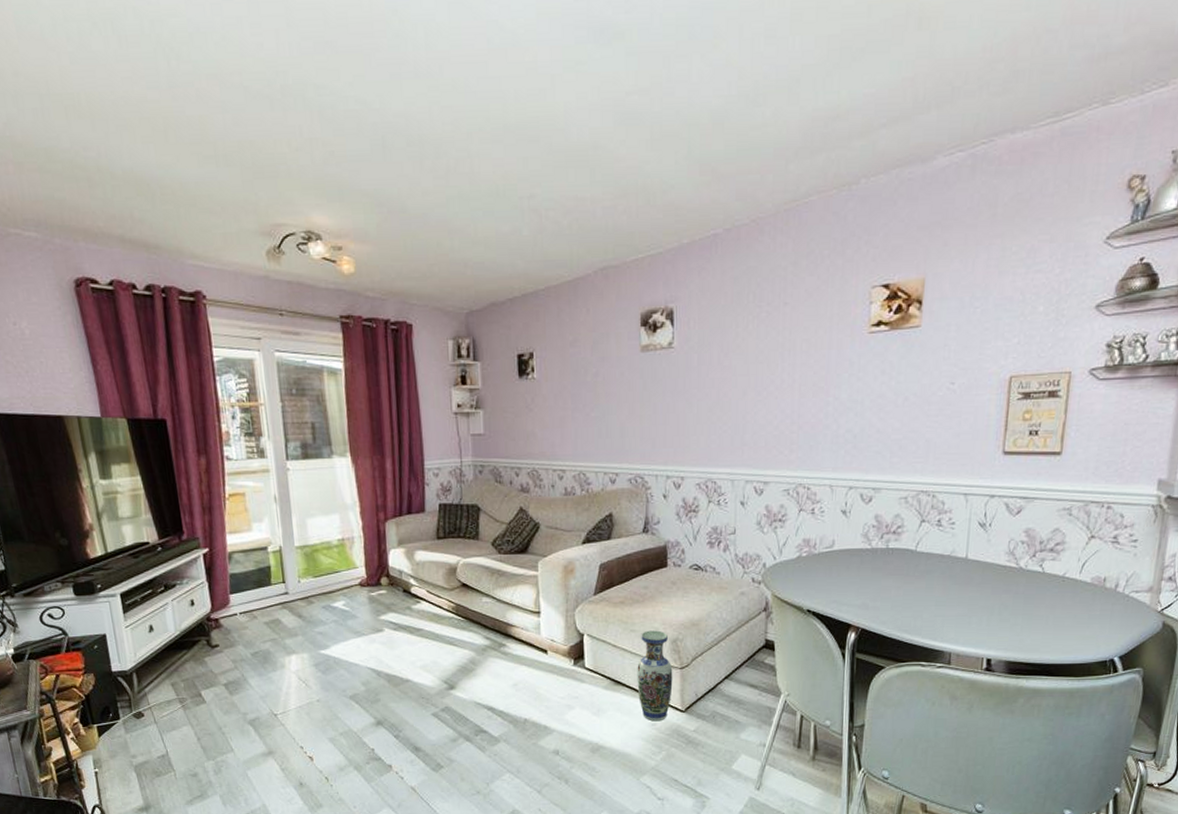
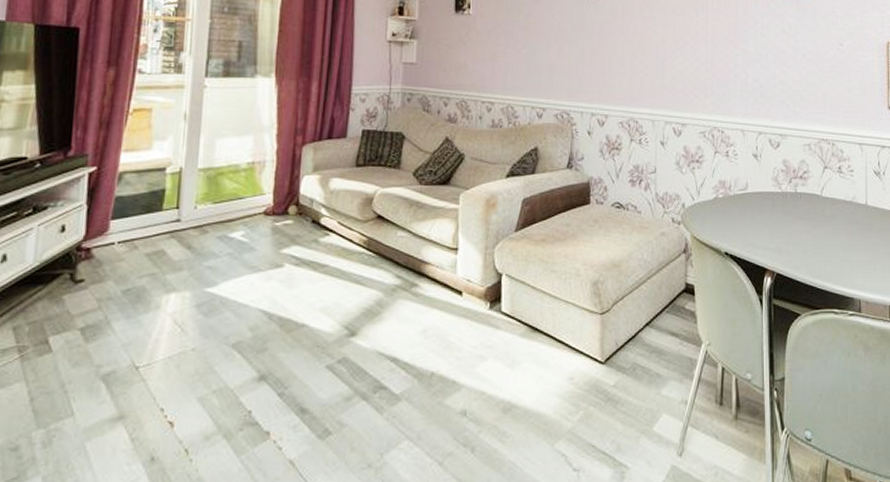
vase: present [637,630,673,722] -> none [555,271,593,375]

